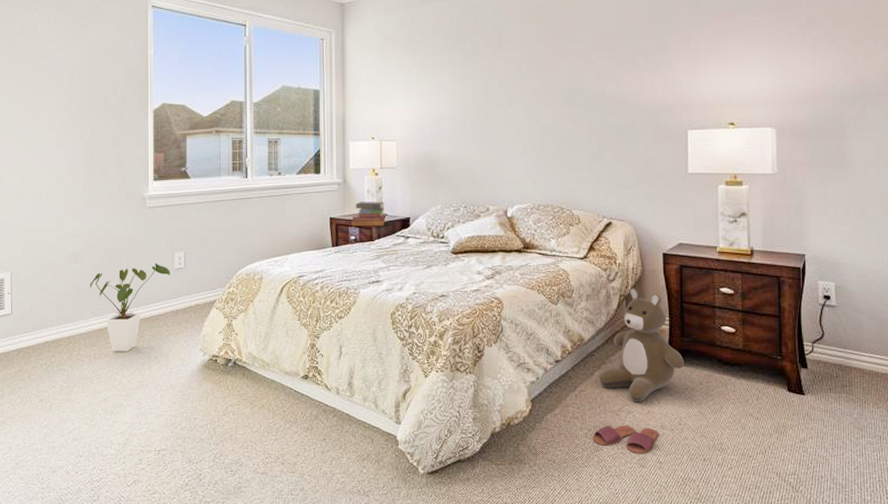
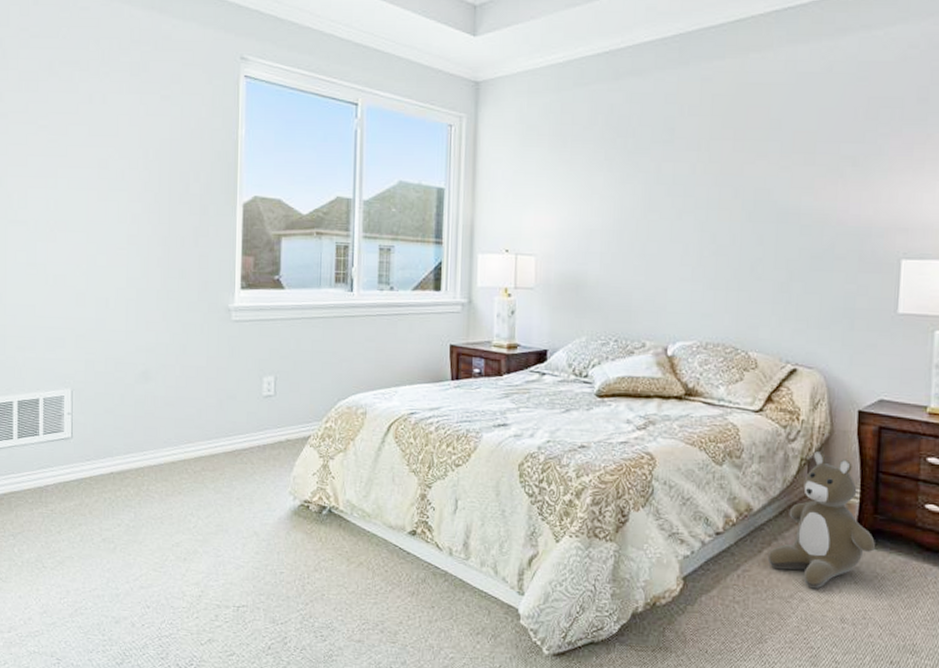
house plant: present [89,262,170,351] -> none [162,387,257,490]
books: present [351,201,385,227] -> none [475,327,518,359]
slippers: present [592,425,659,454] -> none [755,614,837,651]

